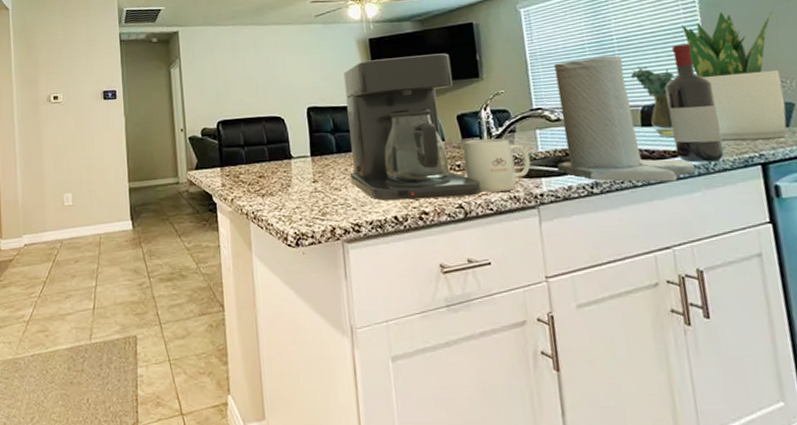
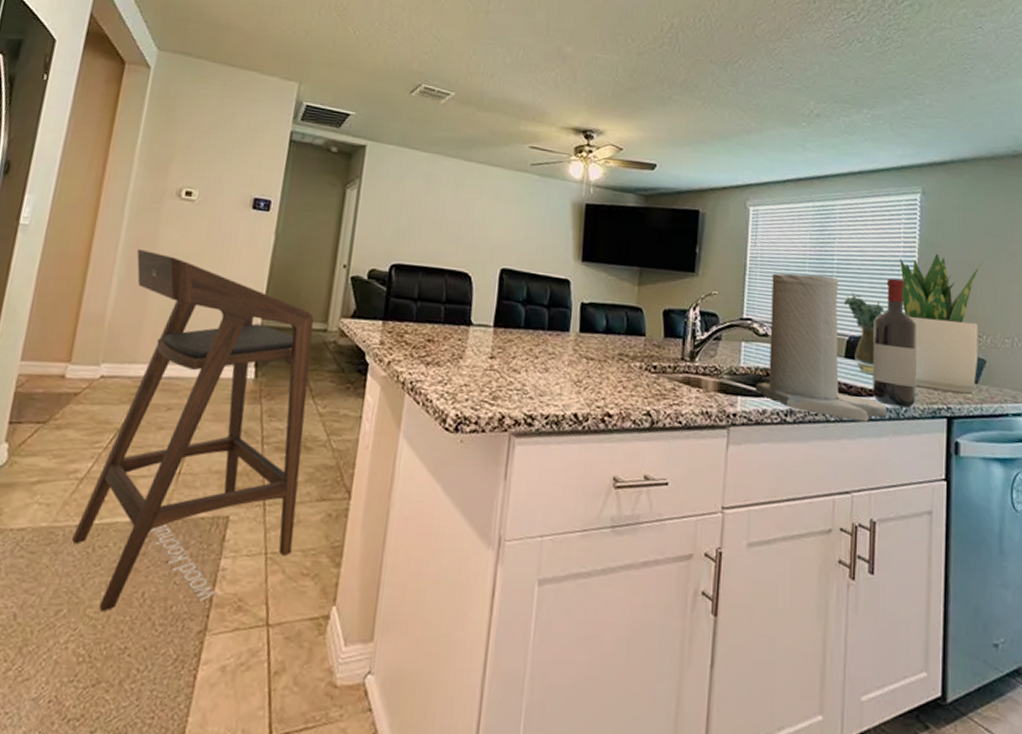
bar stool: none [30,146,188,416] -> present [71,248,314,612]
coffee maker: present [343,53,482,202] -> none [534,228,675,404]
mug: present [463,138,531,192] -> none [660,340,730,405]

